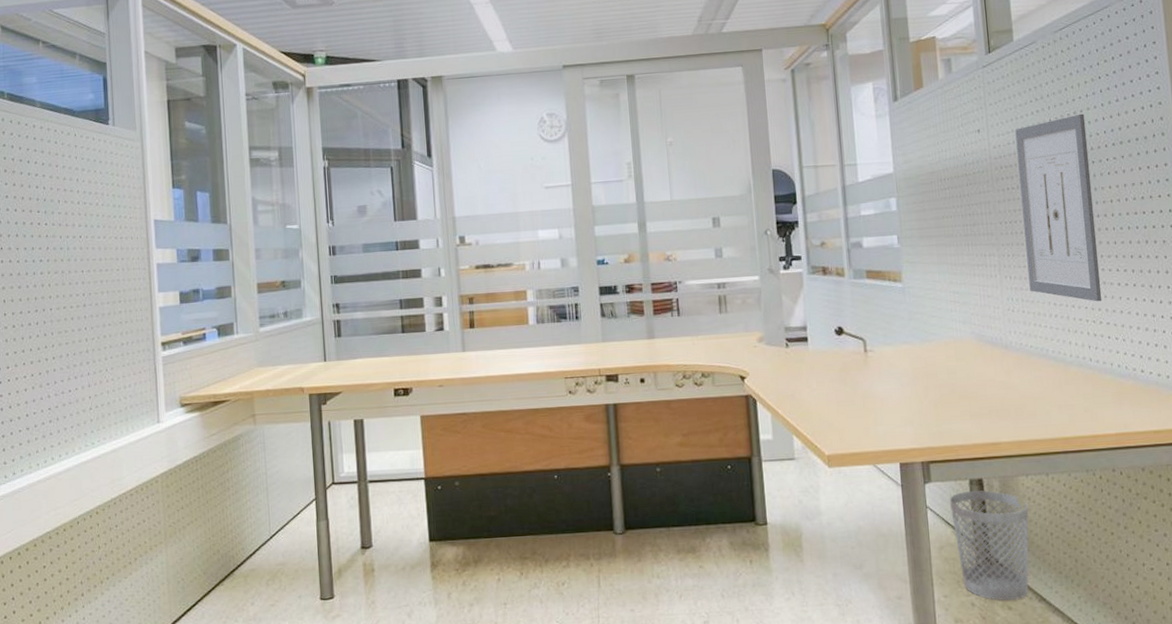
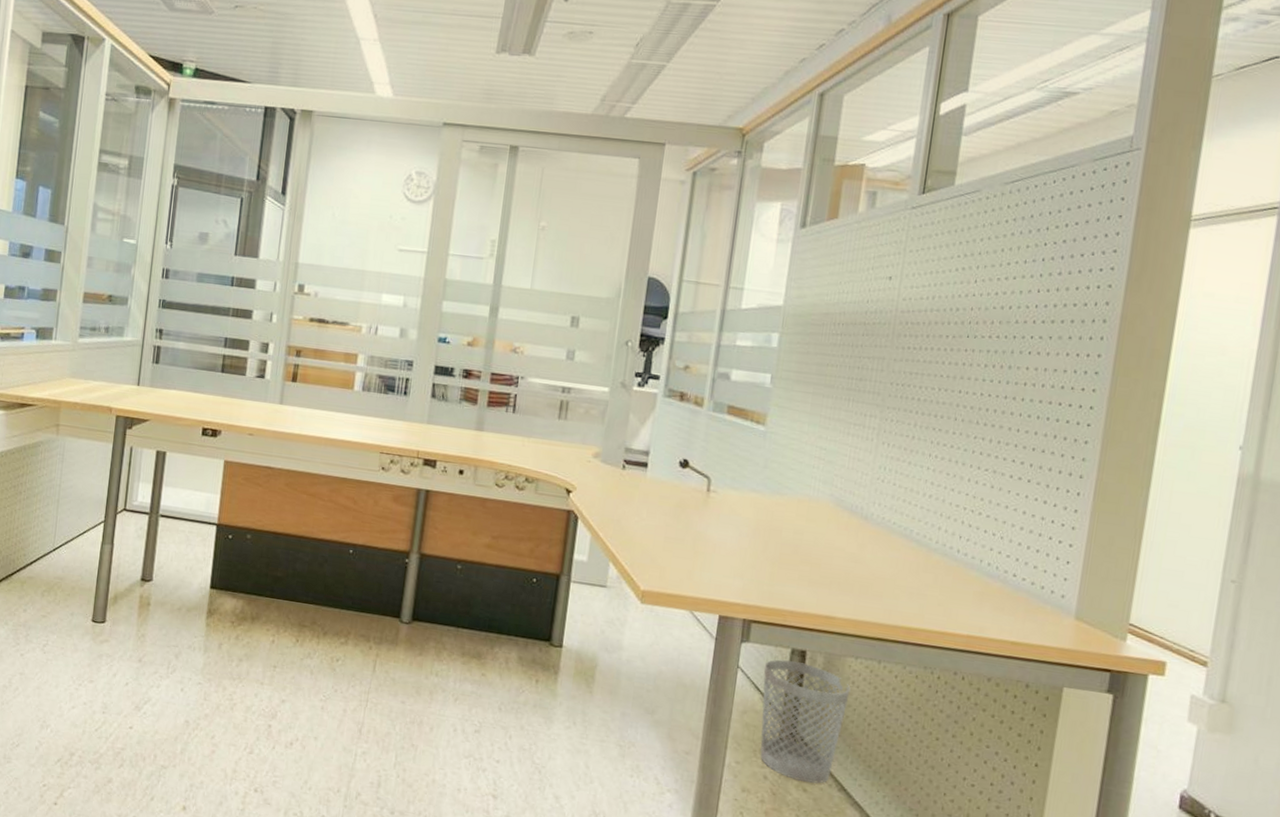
wall art: present [1015,113,1102,302] -> none [907,280,1018,491]

